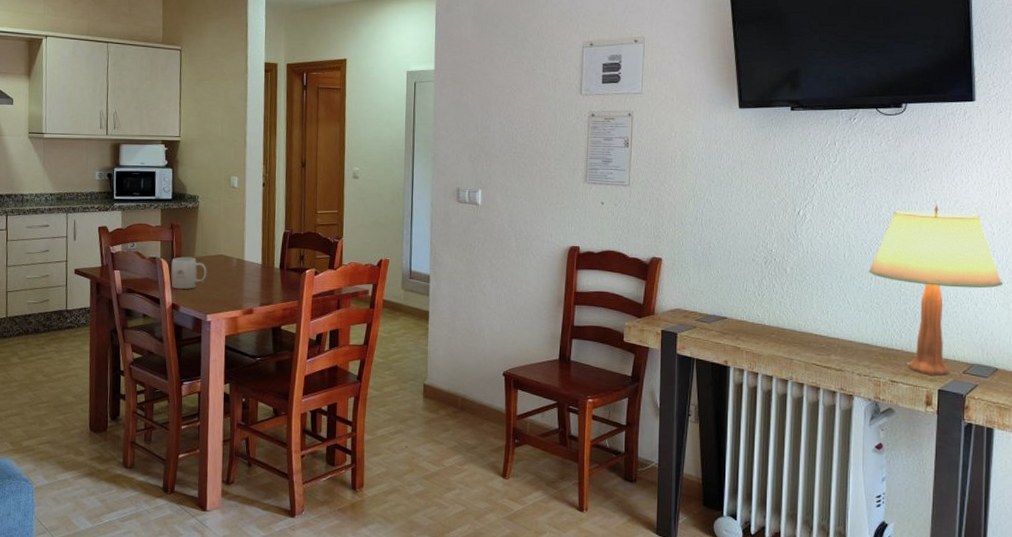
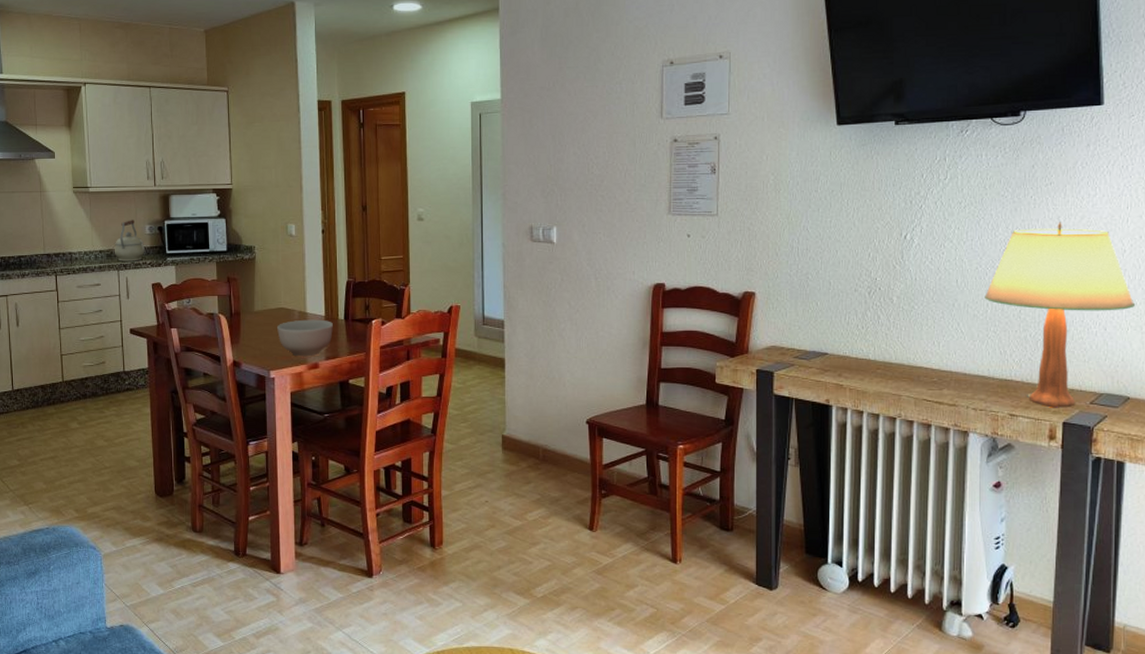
kettle: none [64,166,94,205] -> present [114,220,145,261]
mug: present [171,256,207,290] -> none [230,311,268,346]
bowl: none [216,267,270,303] -> present [277,319,334,357]

